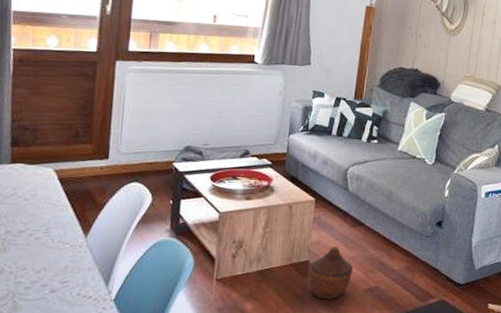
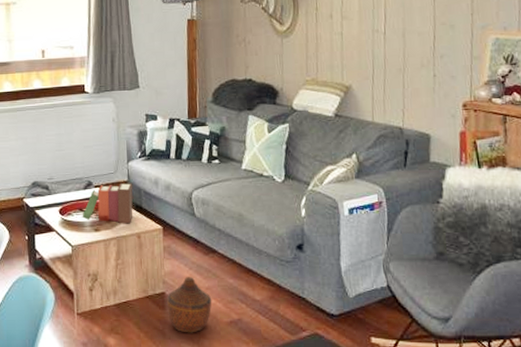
books: none [234,154,290,194] -> present [82,182,133,224]

